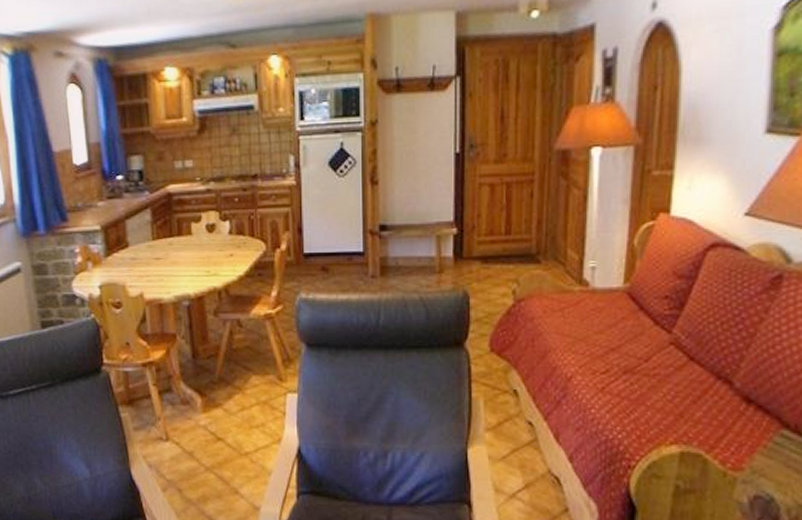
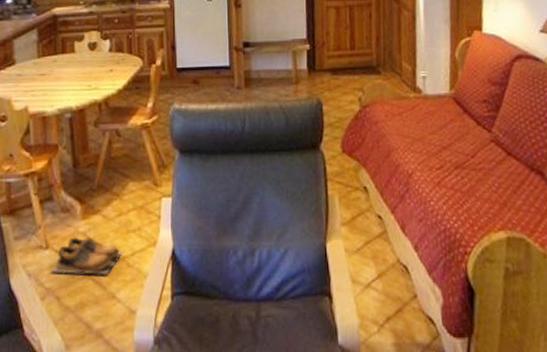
shoes: none [172,430,247,470] -> present [51,237,124,275]

